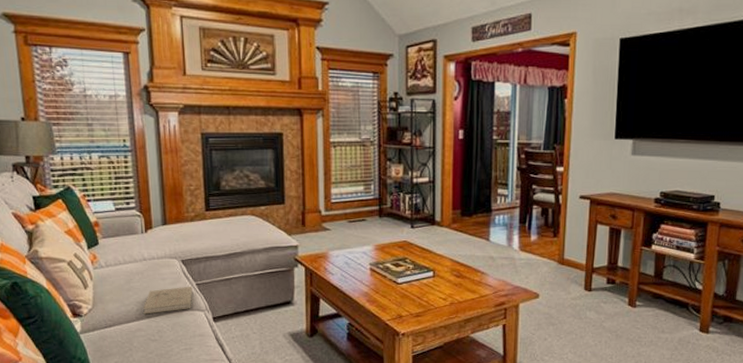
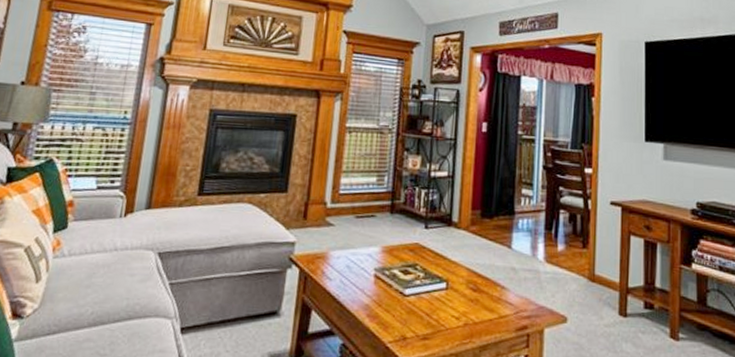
book: present [143,286,193,314] -> none [98,285,164,320]

